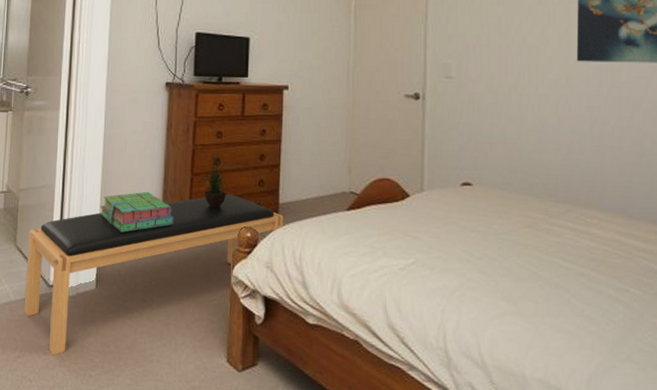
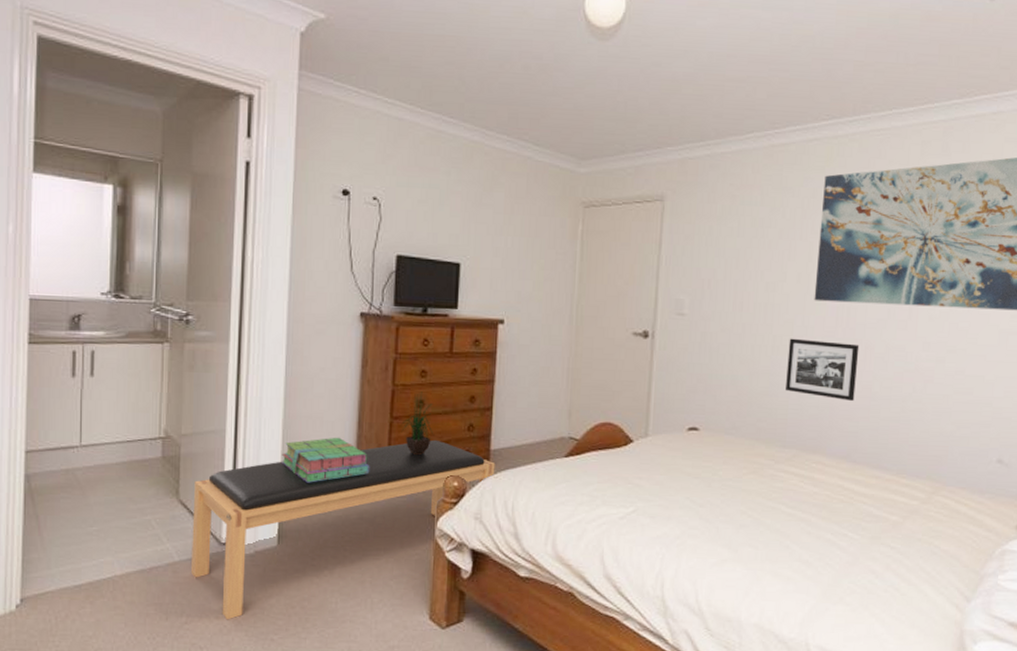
picture frame: none [555,97,626,156] -> present [786,338,860,401]

